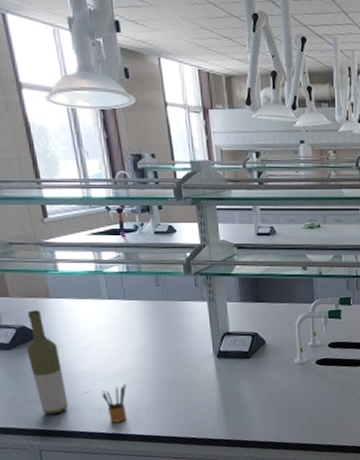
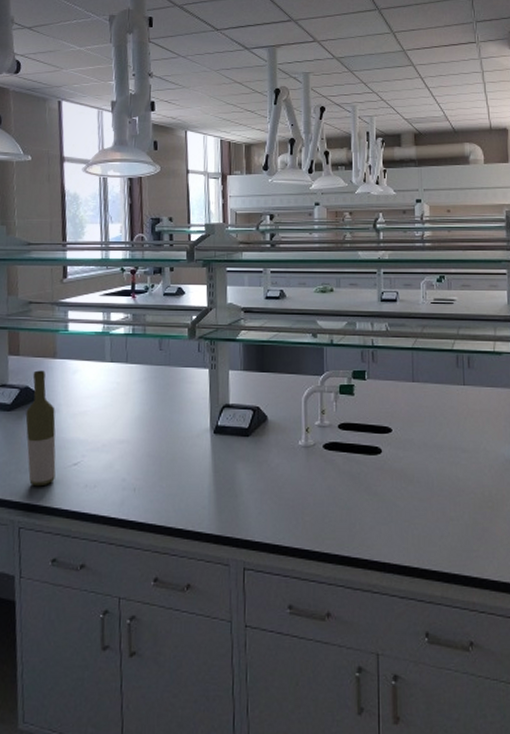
pencil box: present [101,383,127,423] -> none [90,456,116,502]

